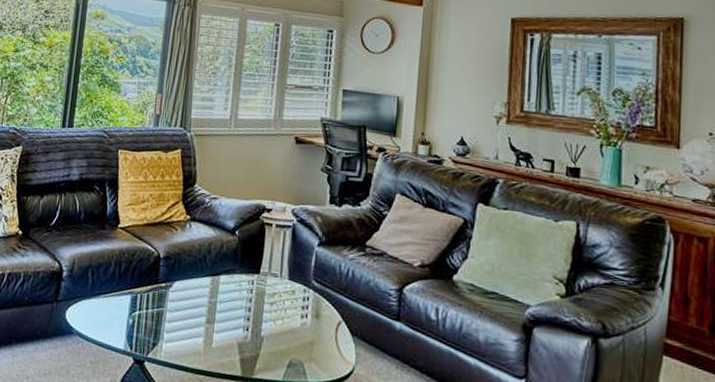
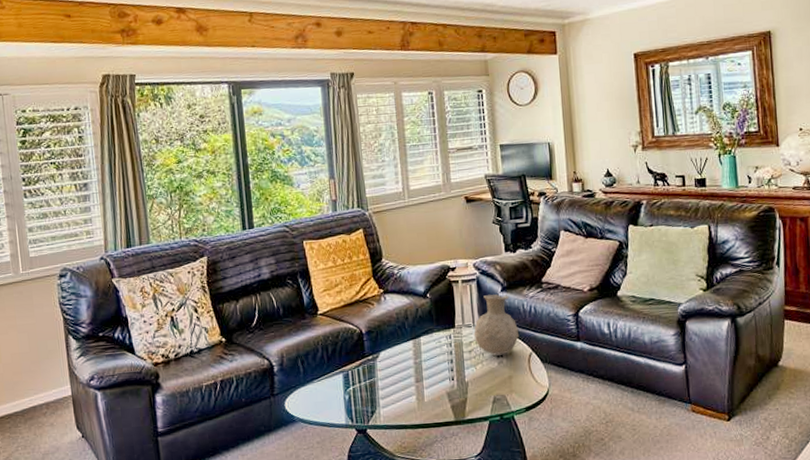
vase: none [279,246,331,316] -> present [474,294,520,356]

